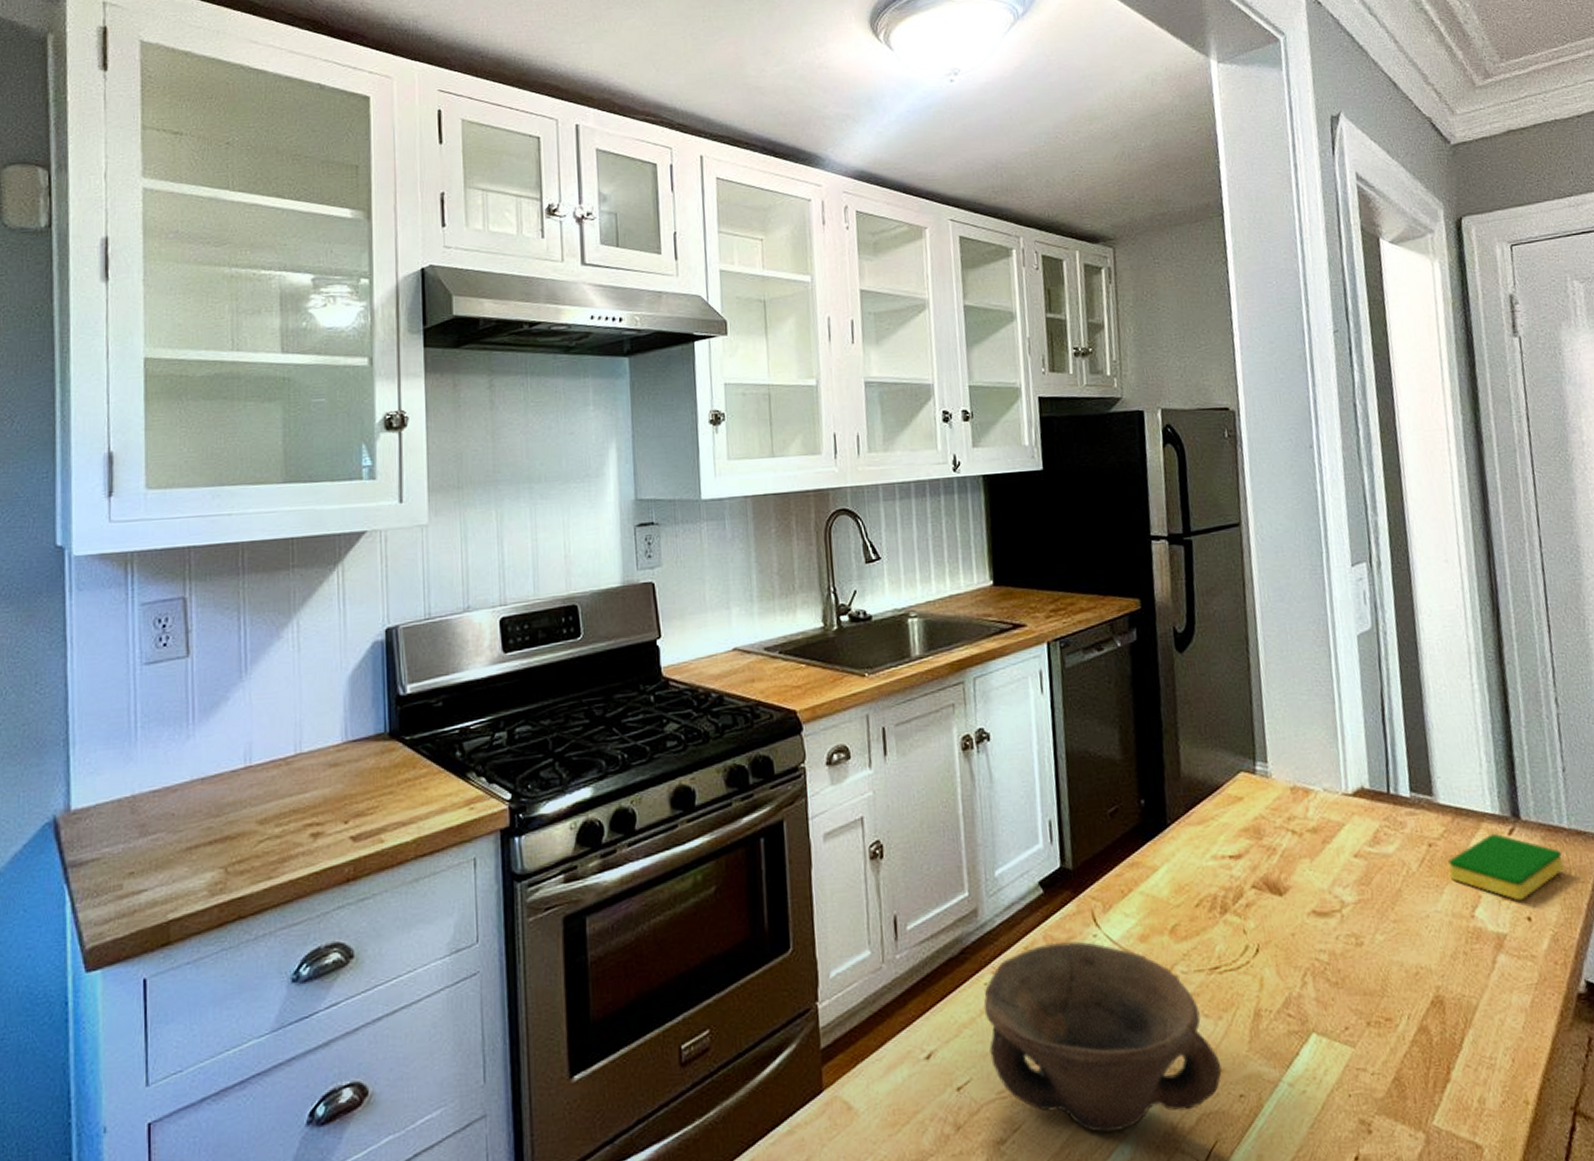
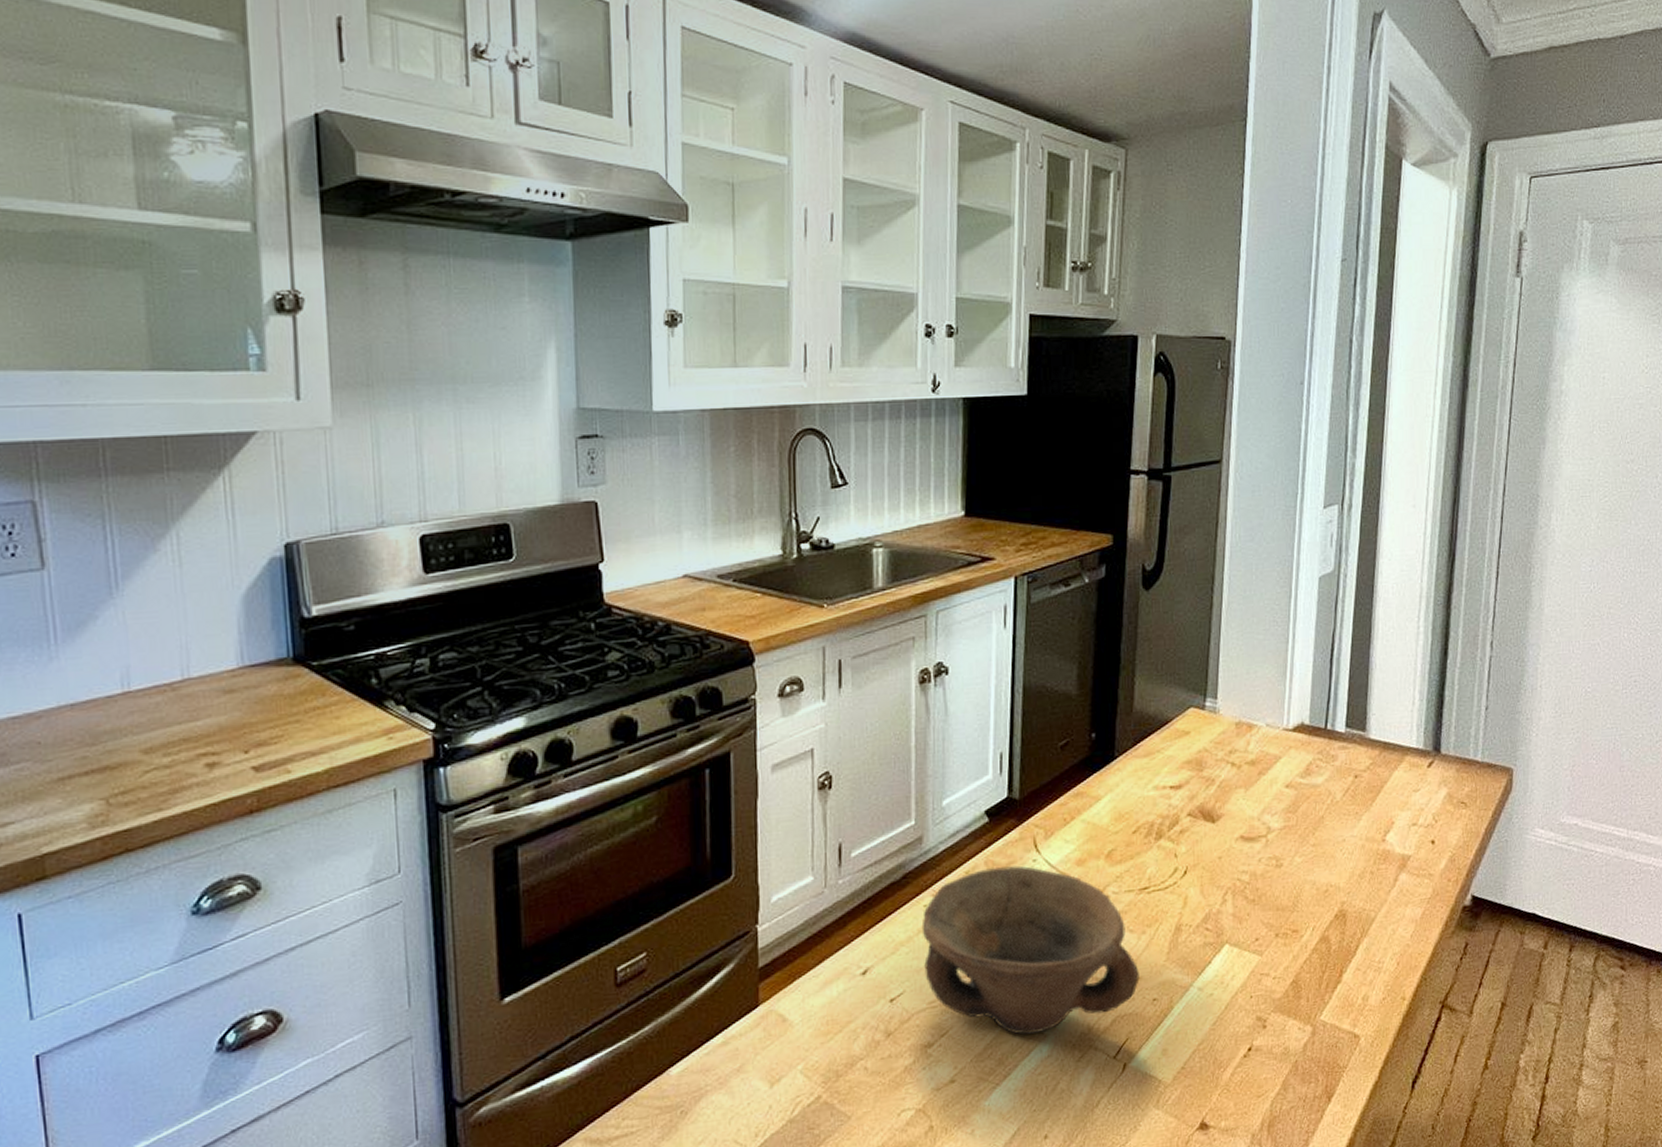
dish sponge: present [1448,833,1564,901] -> none [1369,765,1472,826]

